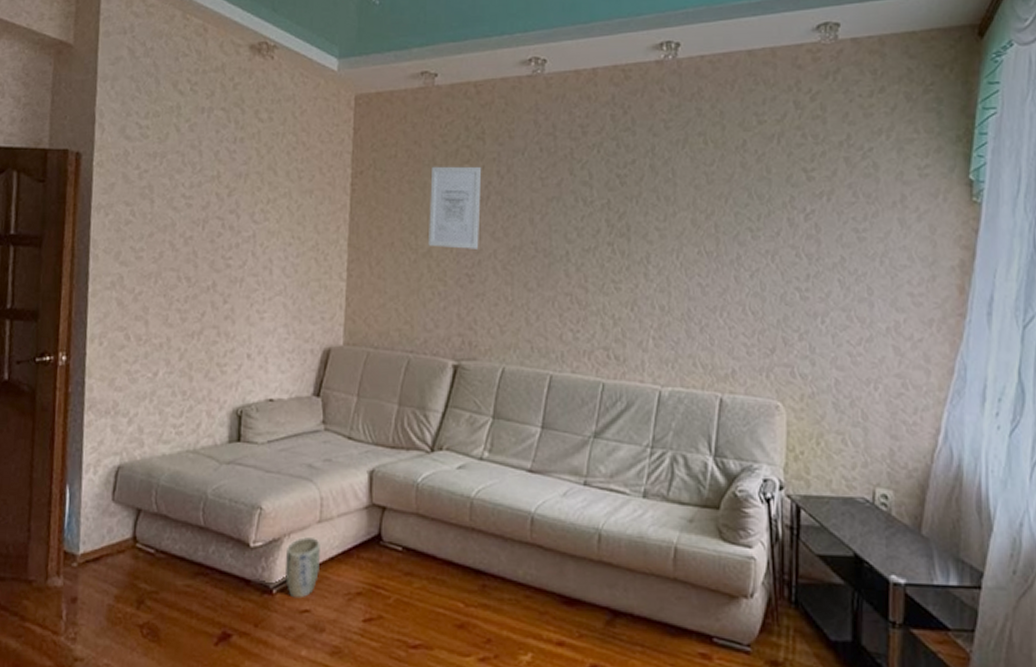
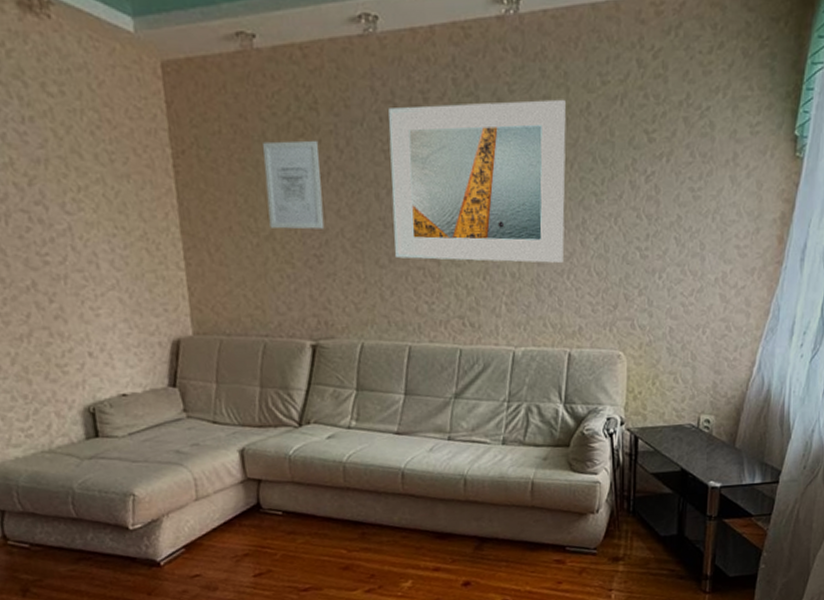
plant pot: present [285,537,320,598] -> none [166,514,205,567]
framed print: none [543,136,721,298] -> present [388,99,566,263]

